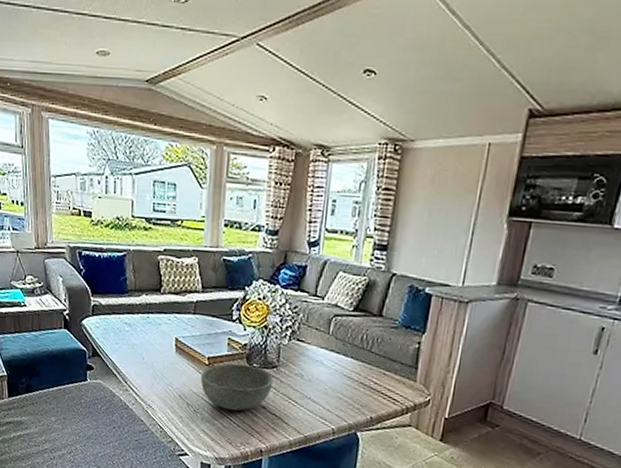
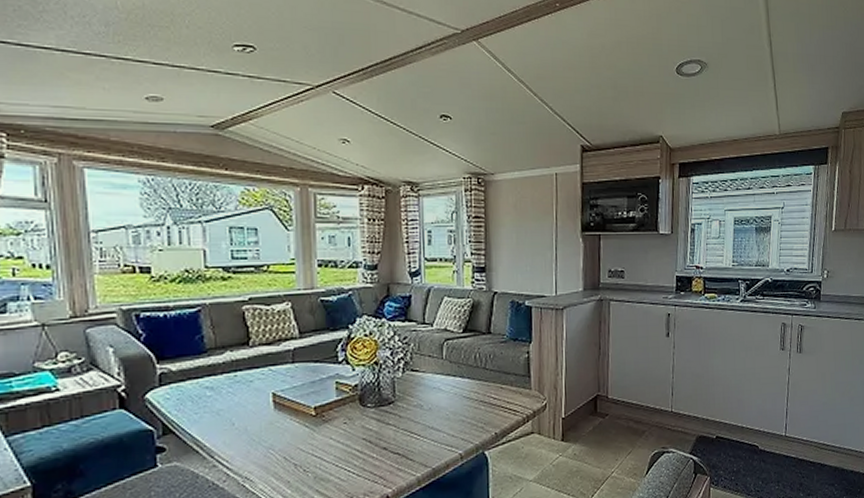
bowl: present [200,363,273,411] -> none [308,406,391,461]

